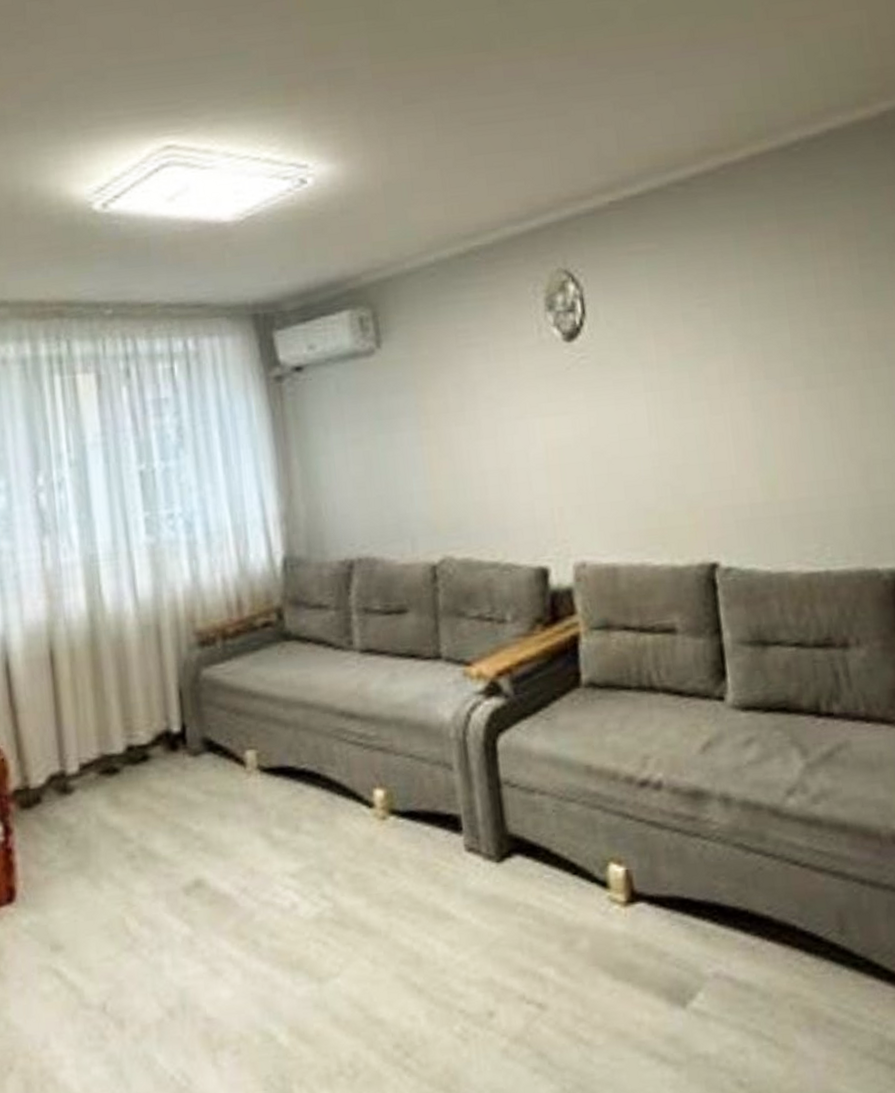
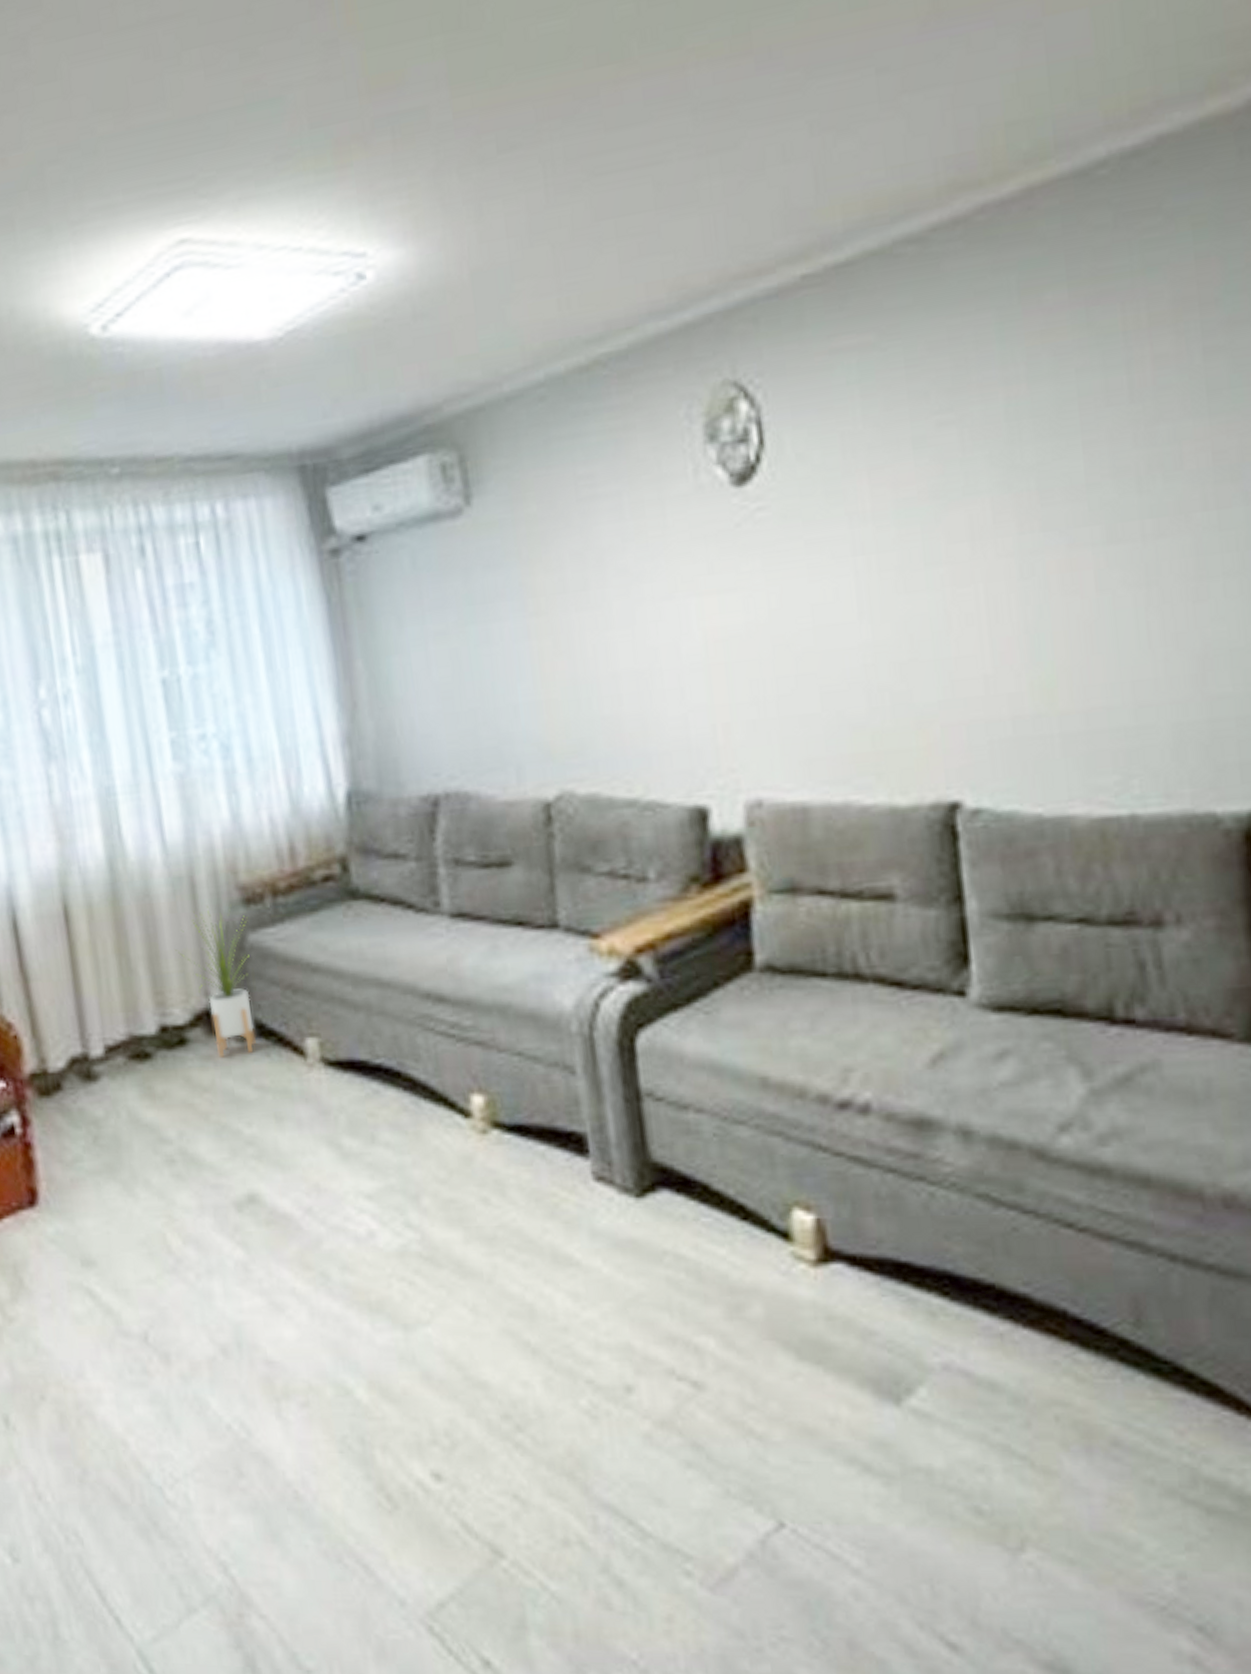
house plant: none [142,648,206,769] -> present [175,906,256,1057]

